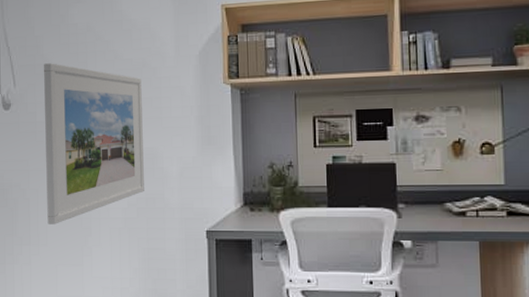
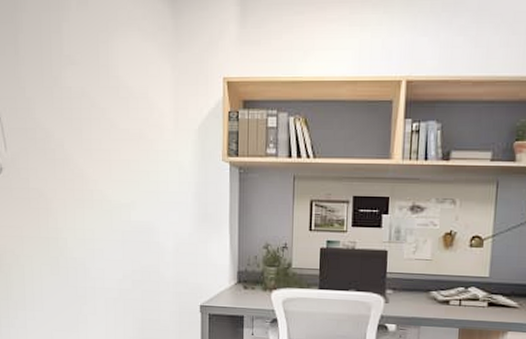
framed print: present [44,63,144,224] -> none [36,128,140,292]

